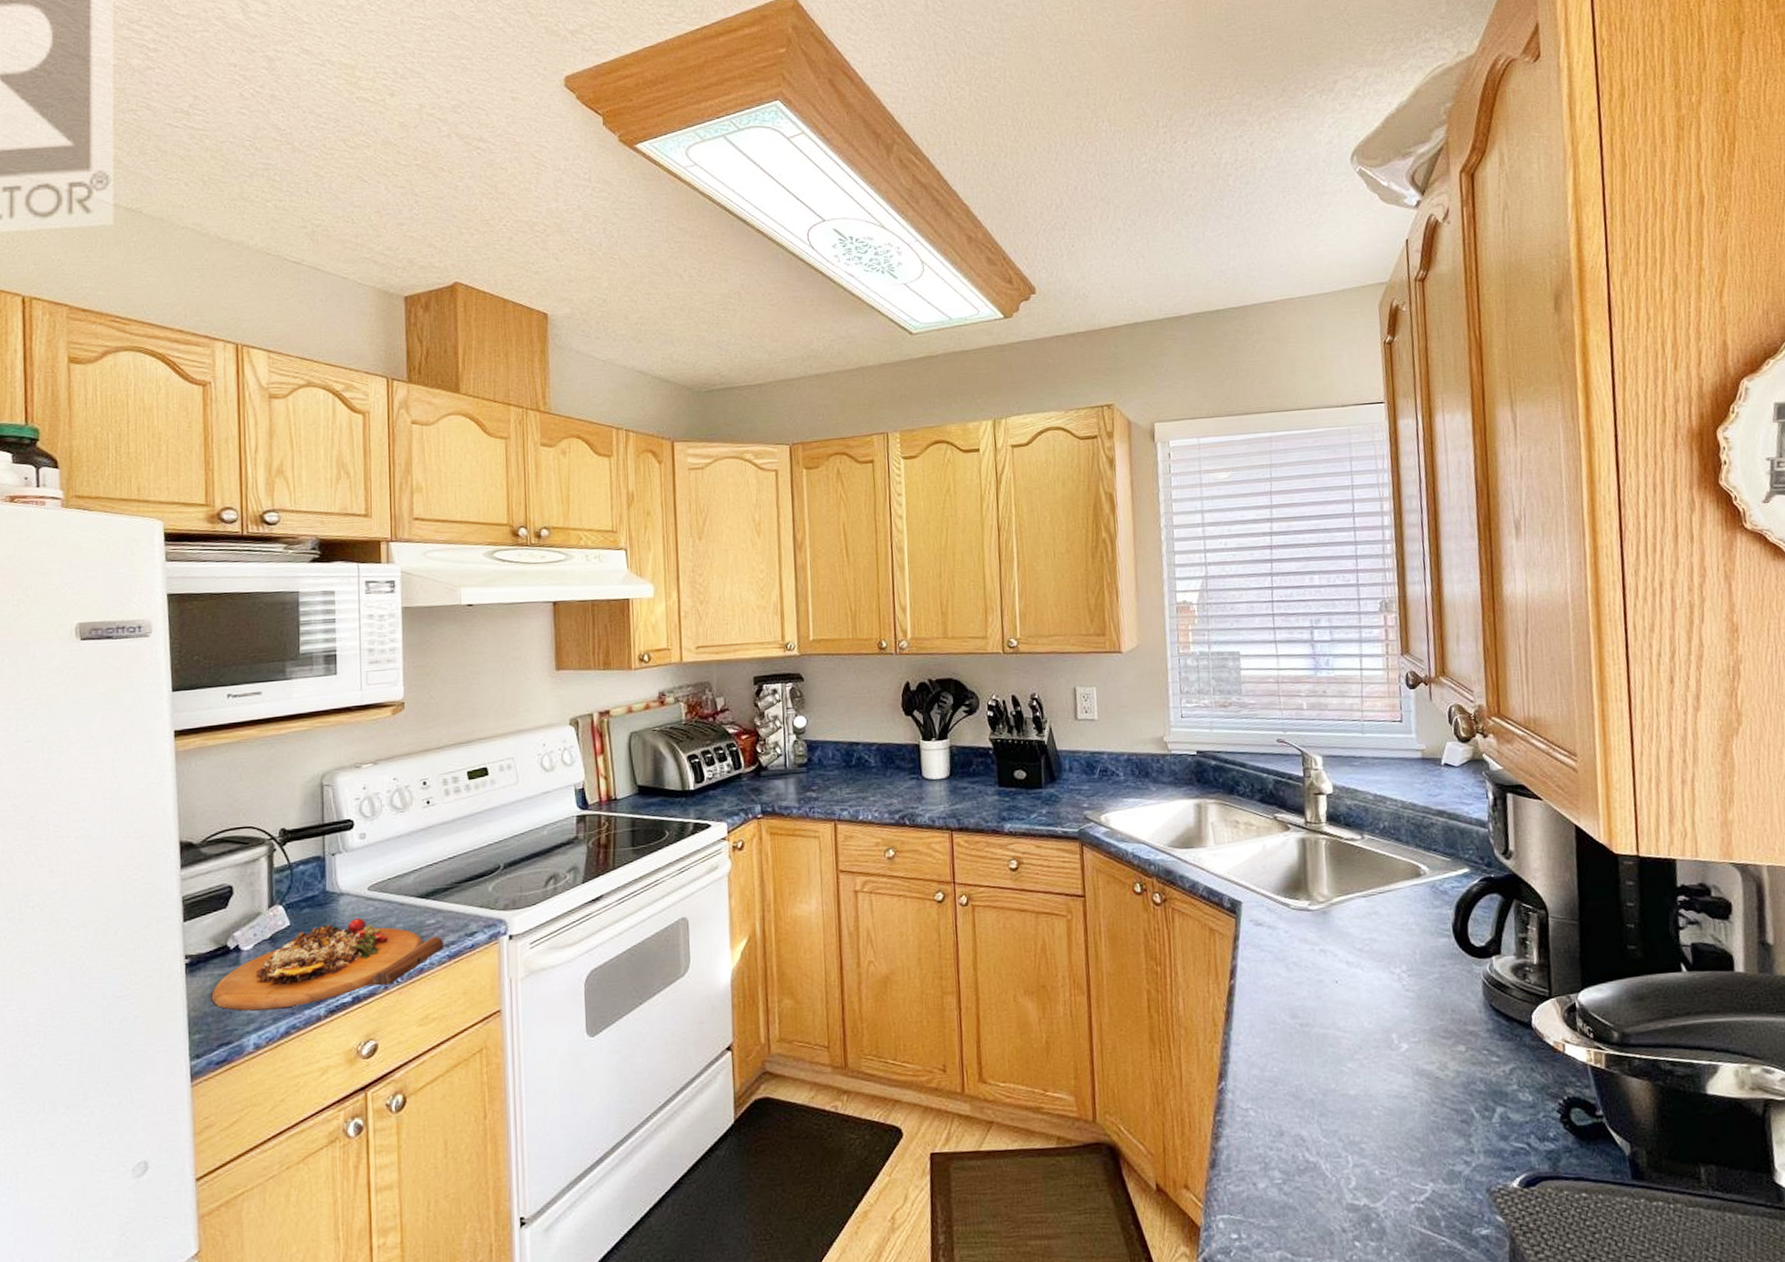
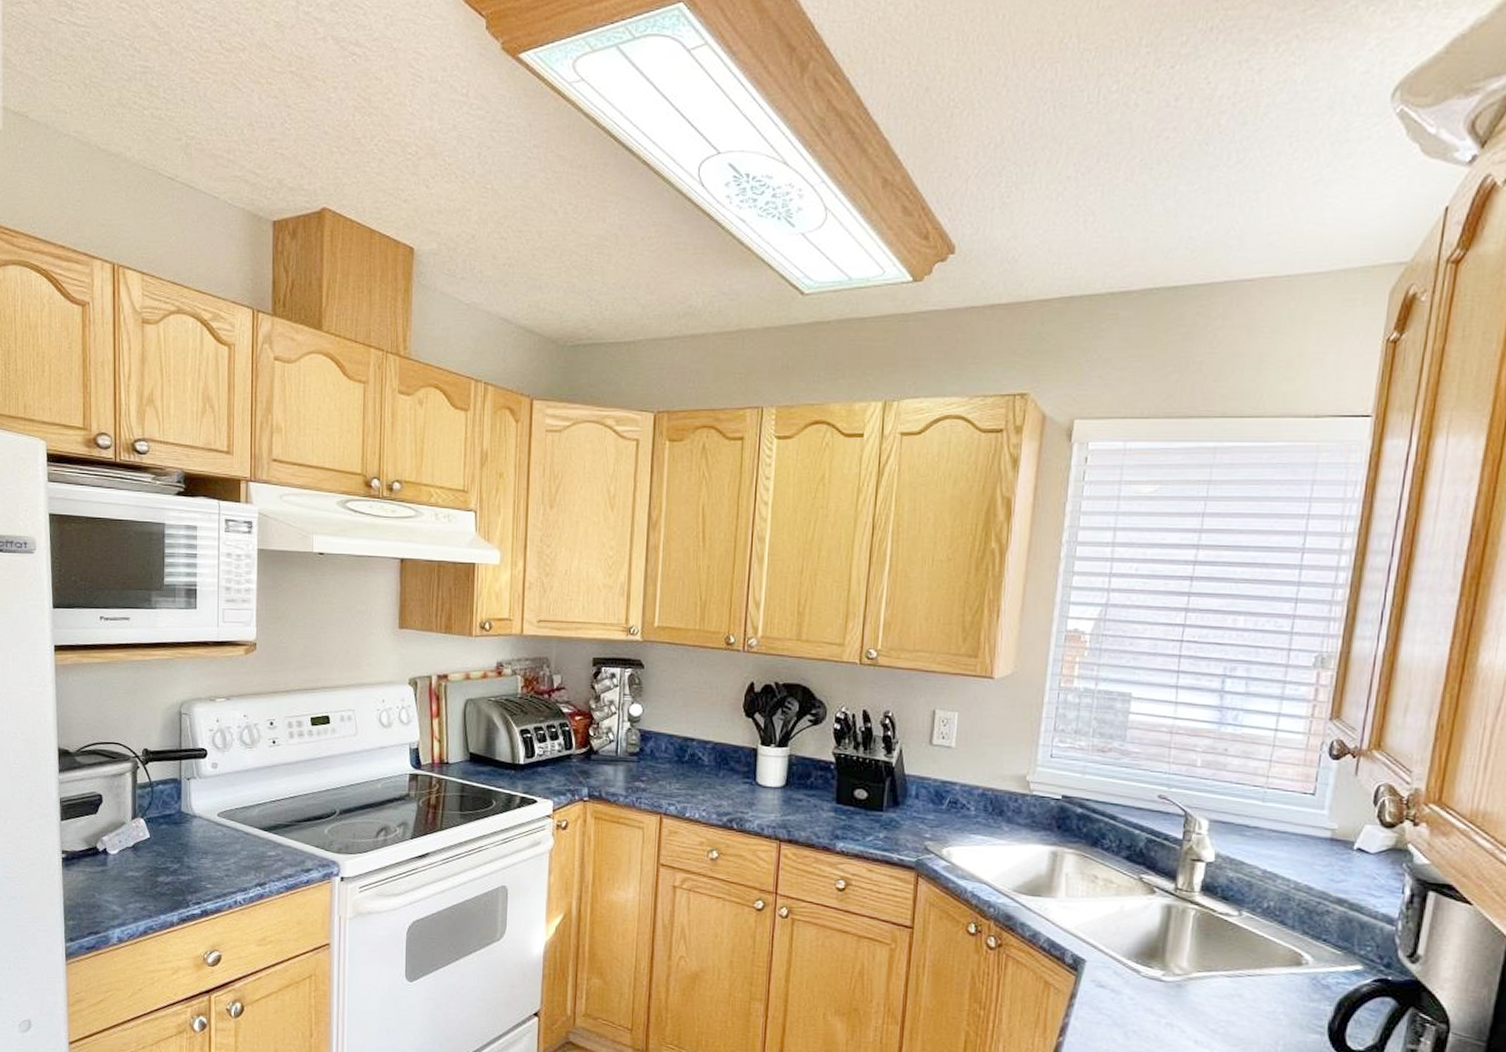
cutting board: present [211,918,445,1011] -> none [83,840,283,911]

